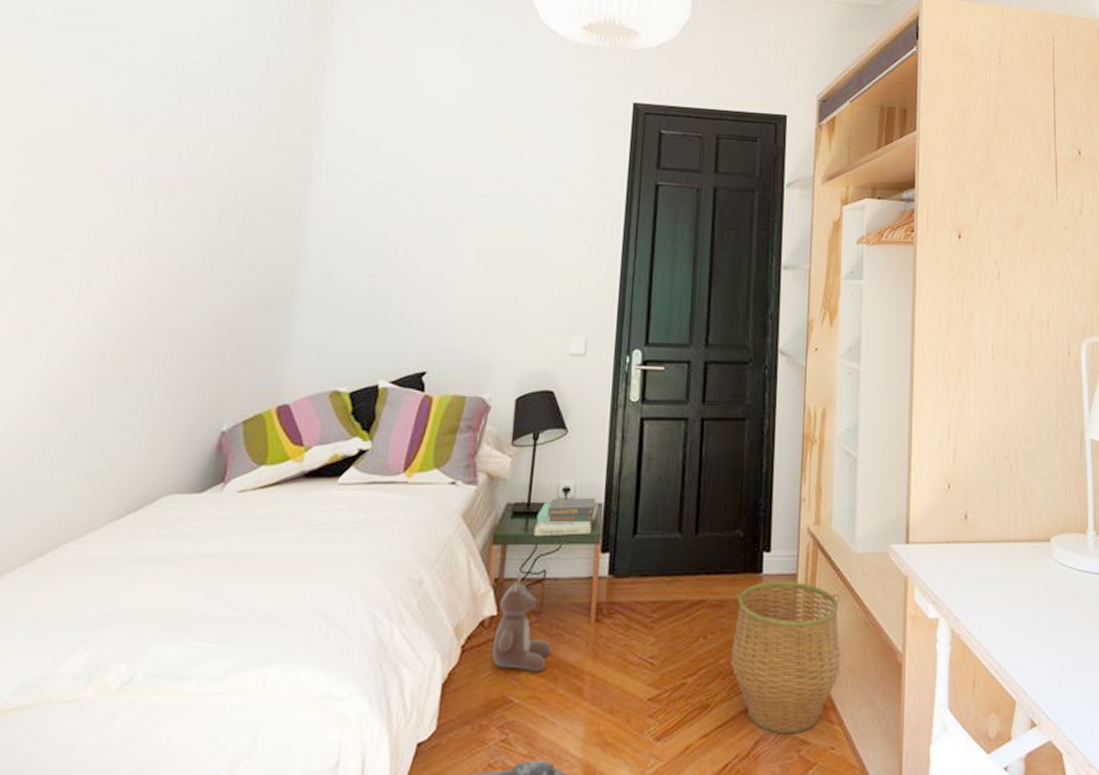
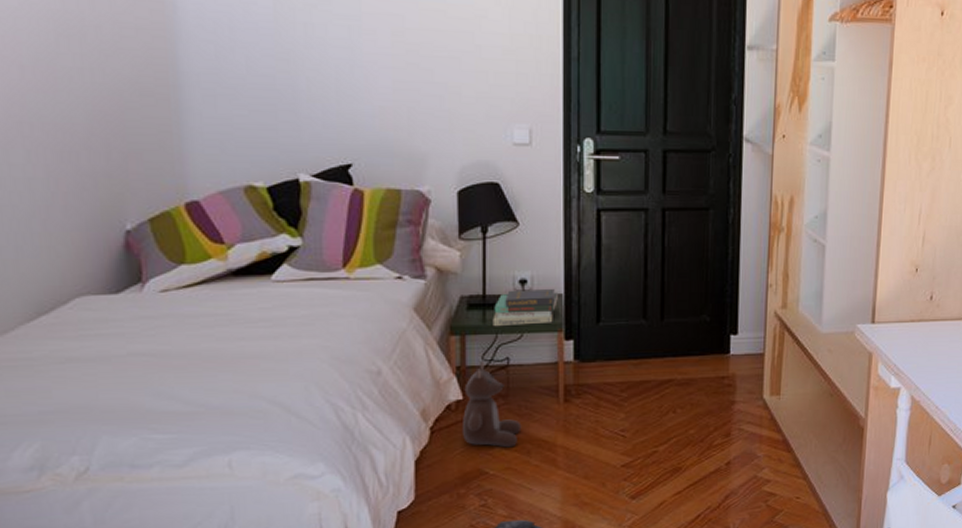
basket: present [730,580,841,734] -> none [699,359,807,489]

